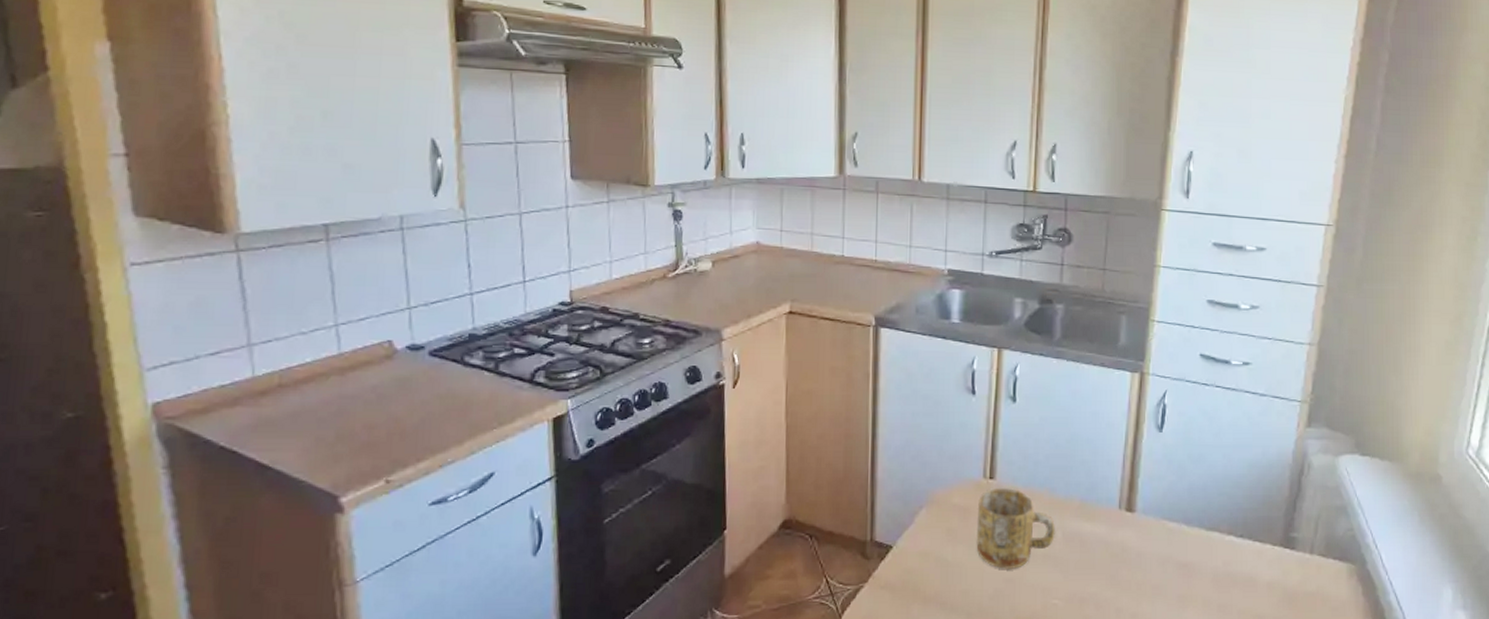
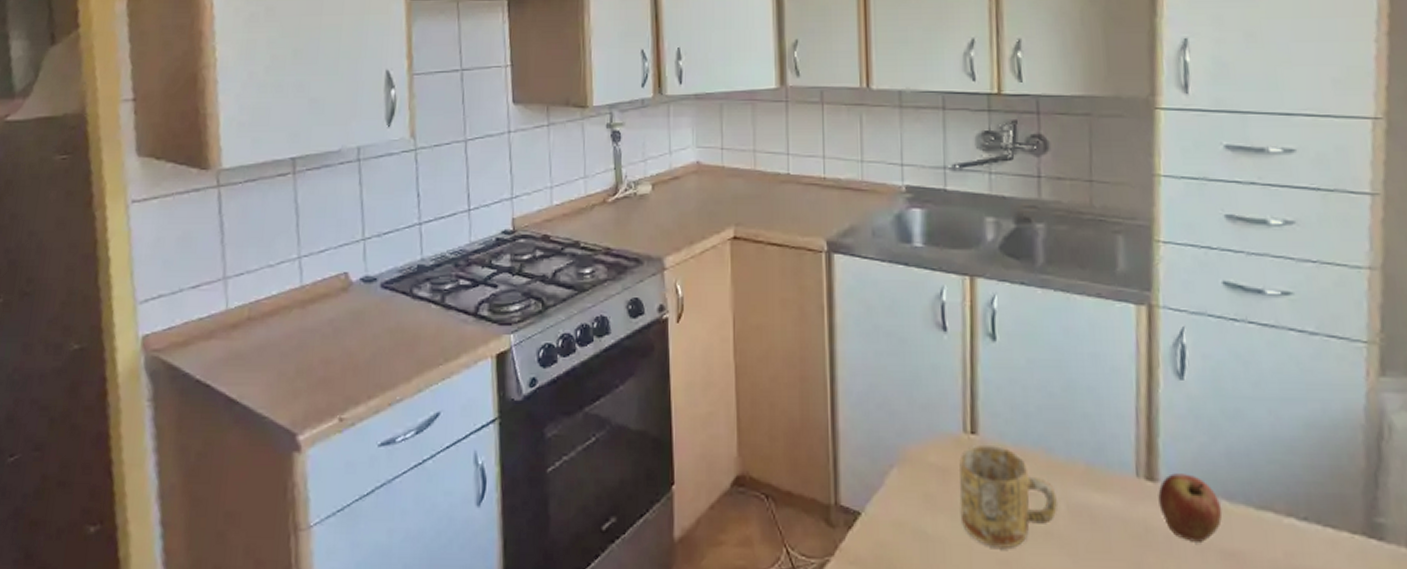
fruit: none [1134,505,1181,557] -> present [1158,473,1223,542]

